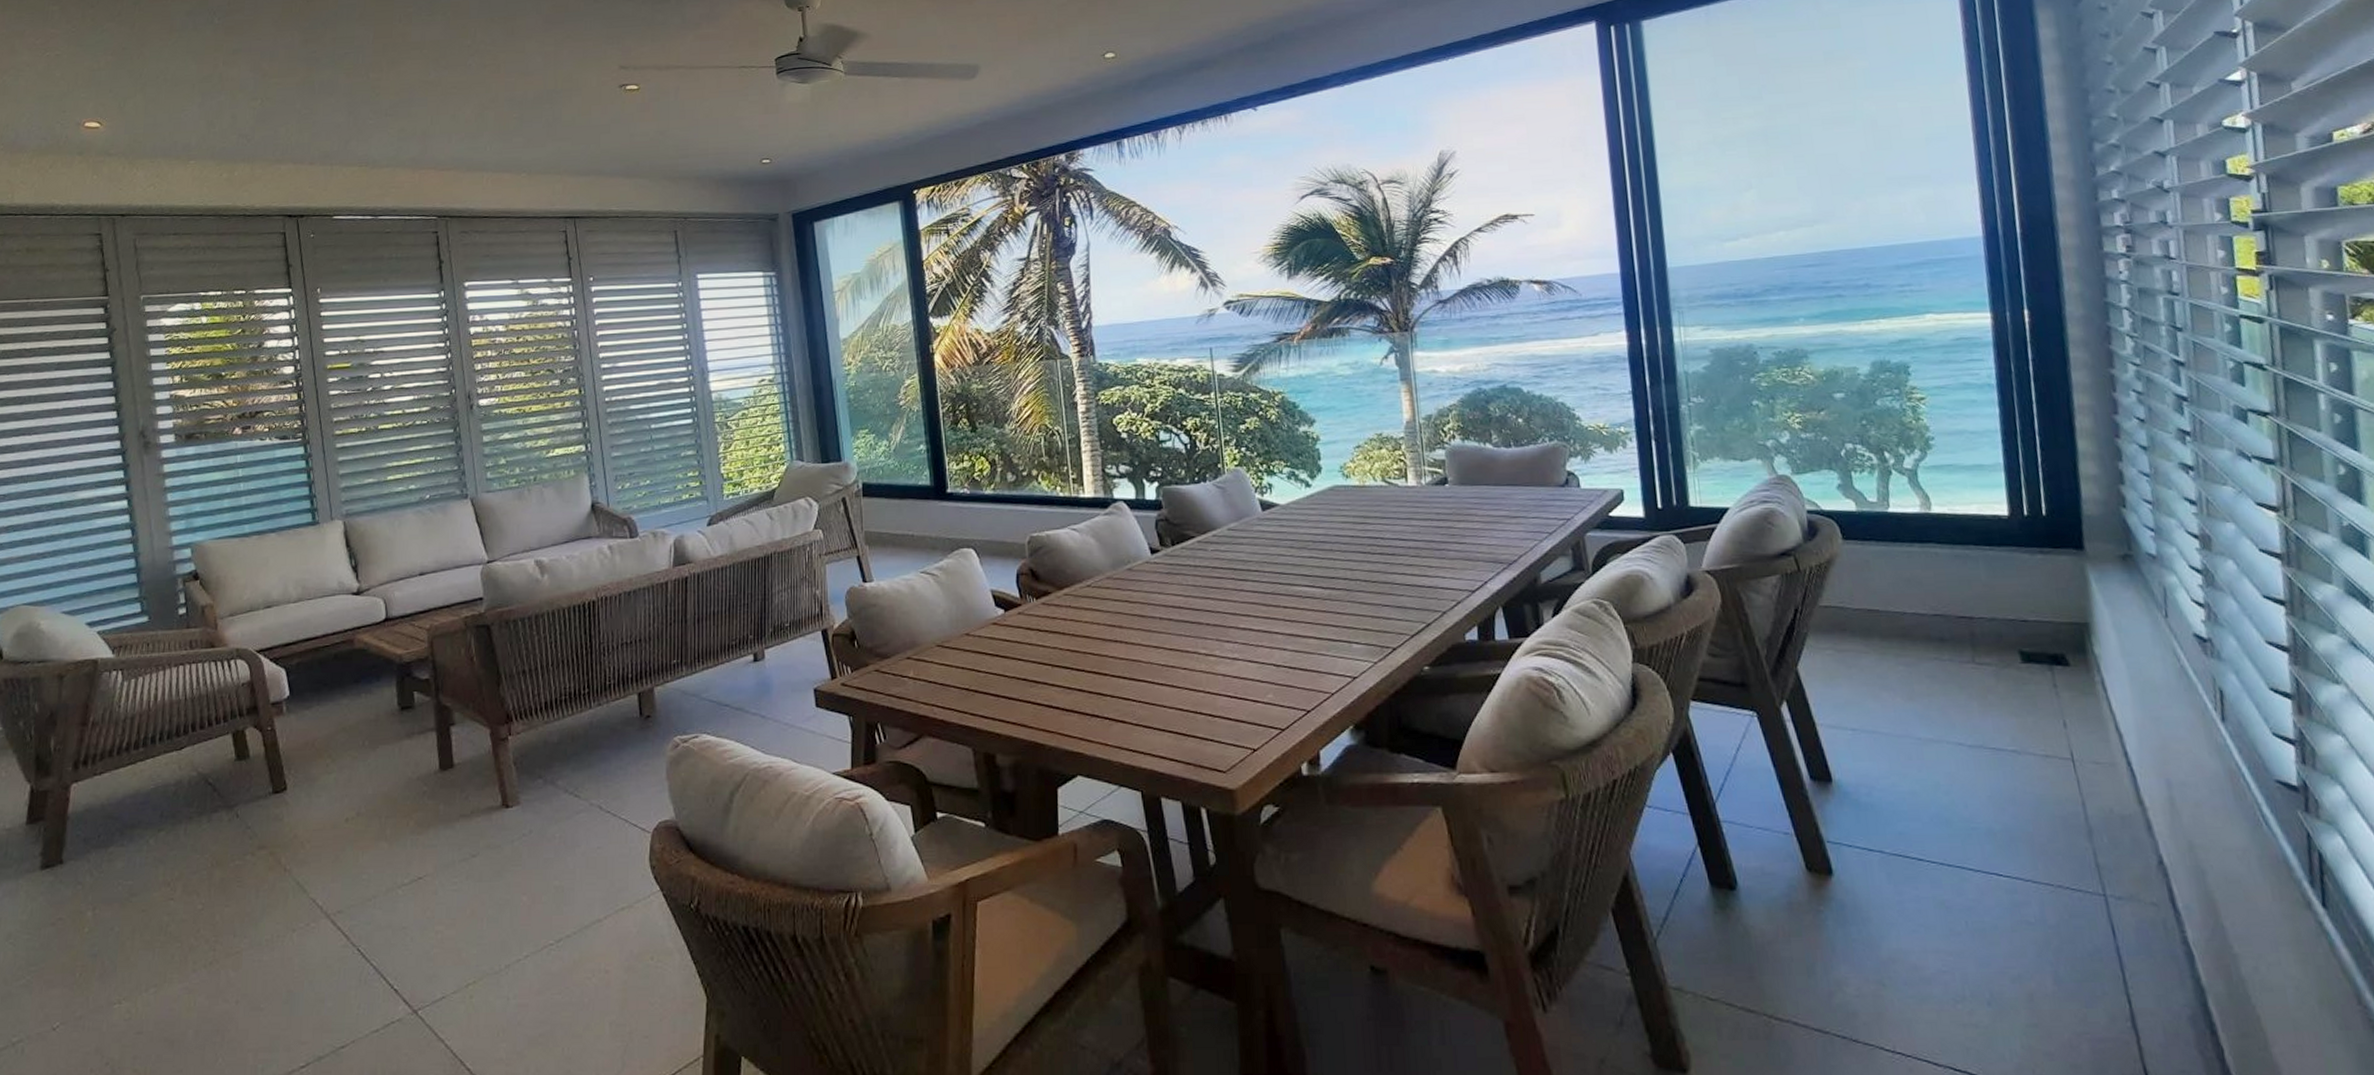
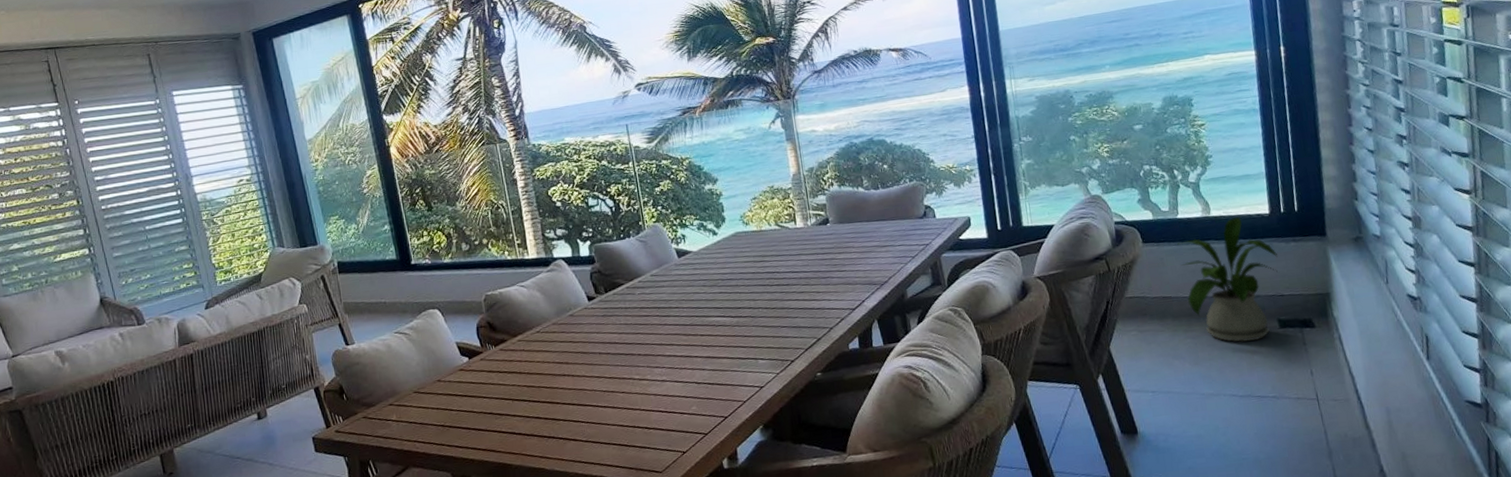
house plant: none [1887,515,2019,677] -> present [1177,216,1278,342]

